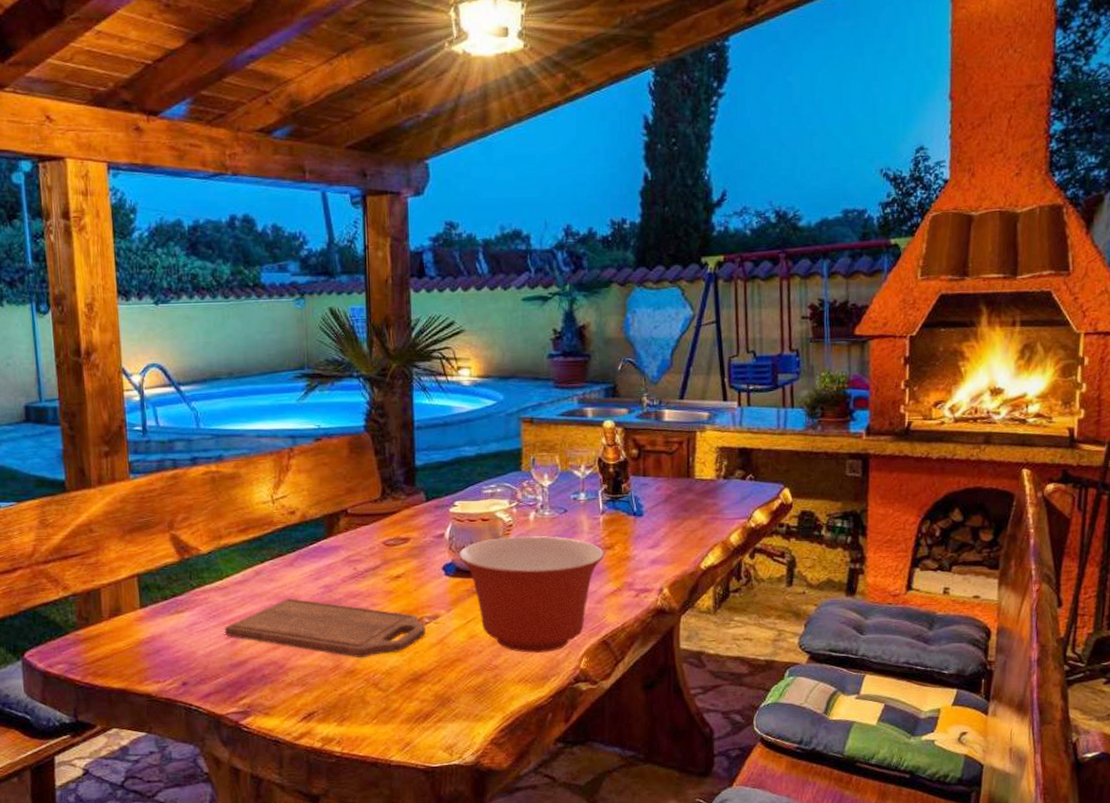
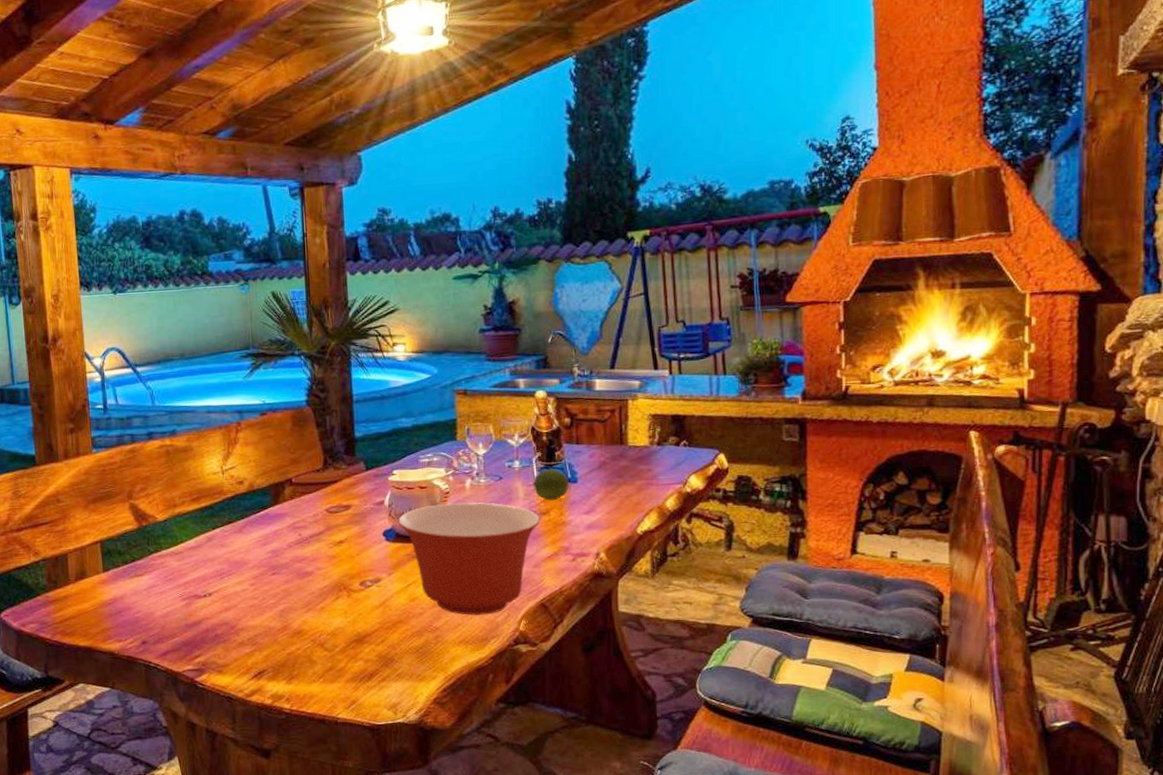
cutting board: present [225,598,426,657] -> none [180,562,368,619]
fruit: none [598,502,634,535] -> present [533,469,569,501]

